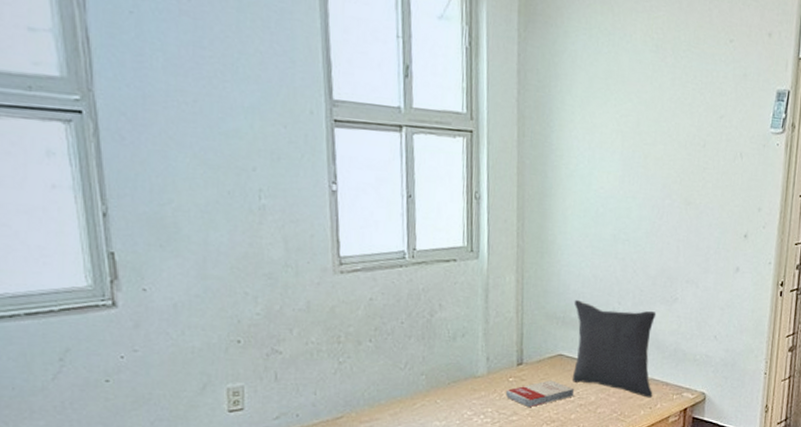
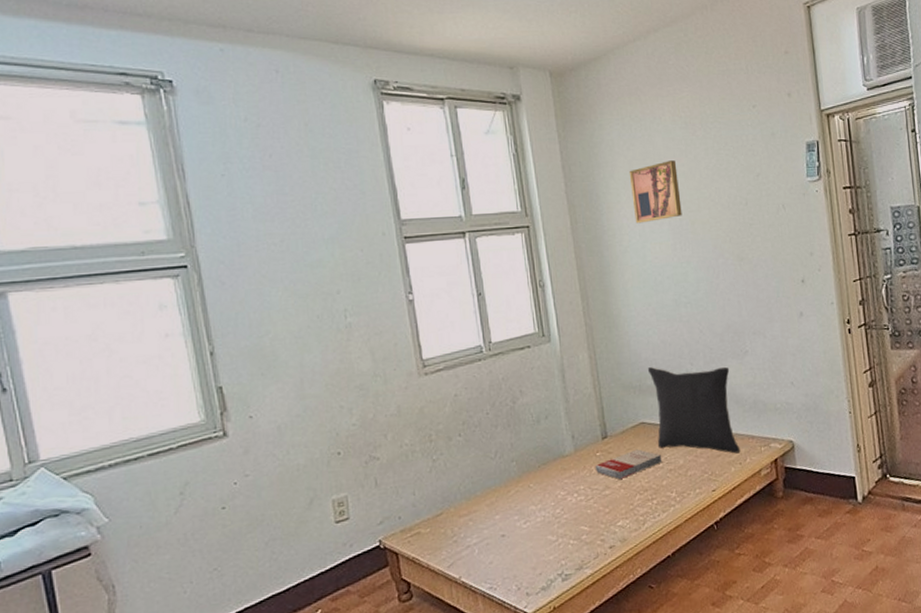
wall art: none [586,84,640,149] -> present [629,160,682,224]

